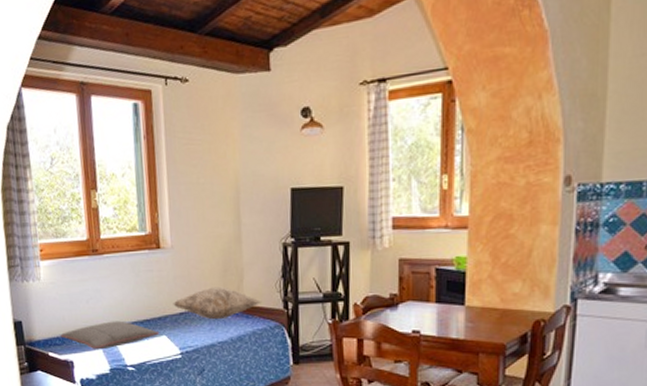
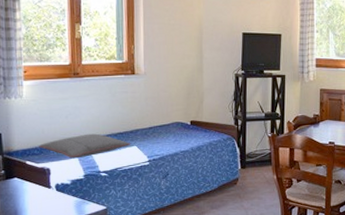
decorative pillow: present [173,286,261,320] -> none [144,106,217,133]

